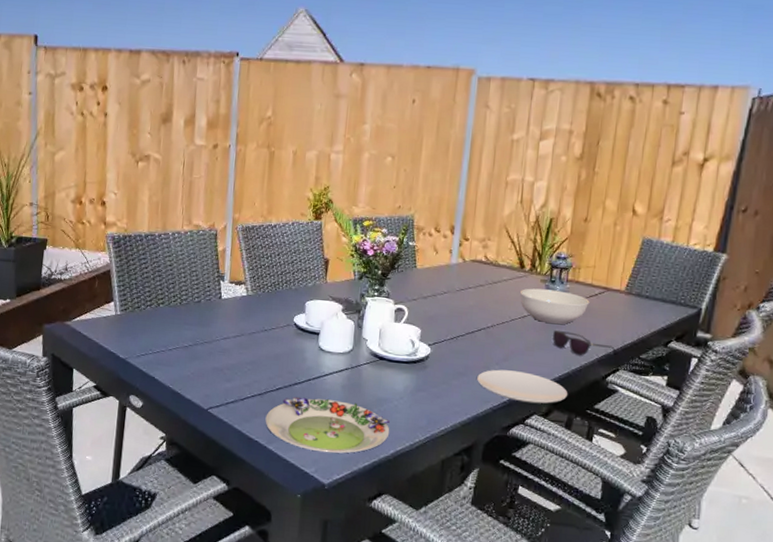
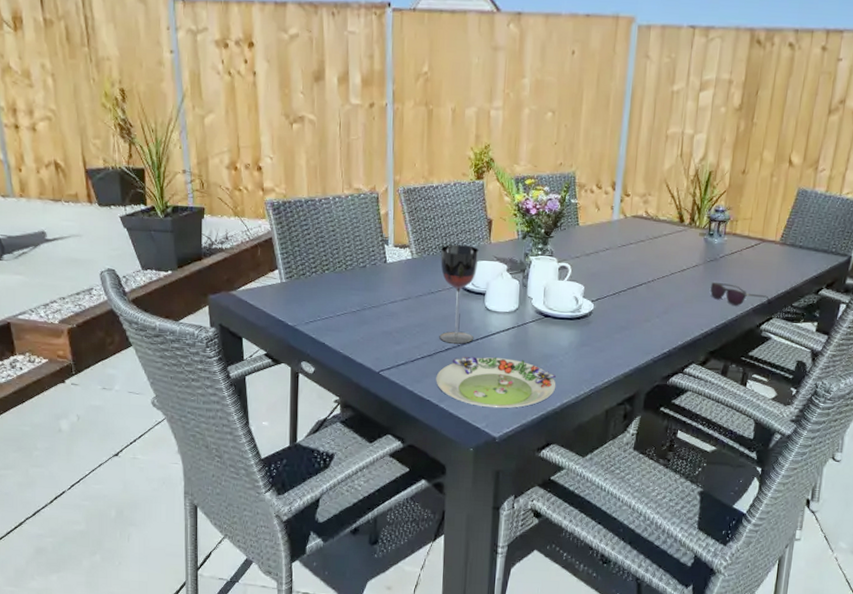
wineglass: none [271,283,315,384] -> present [439,244,479,344]
plate: present [477,369,567,404] -> none [638,322,724,354]
bowl: present [520,288,590,325] -> none [680,242,746,277]

